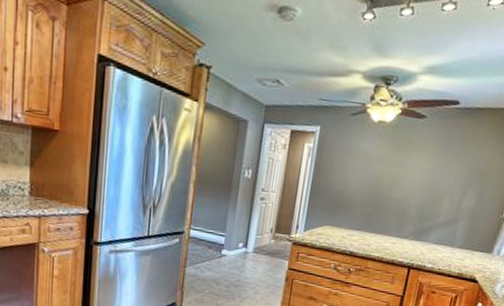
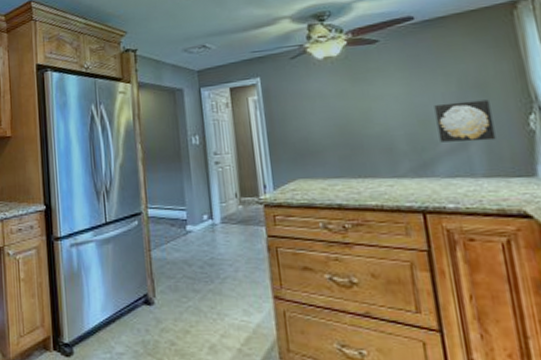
wall art: none [440,184,485,221] -> present [434,99,496,142]

